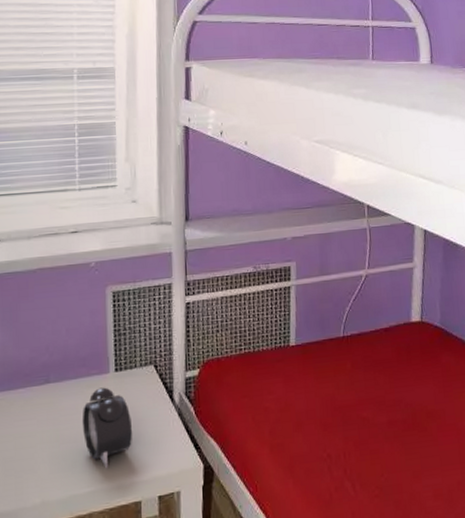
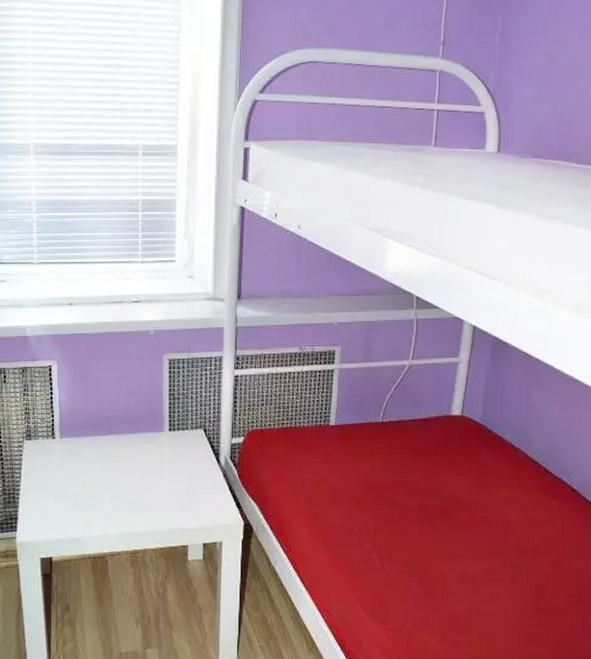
alarm clock: present [82,387,133,469] -> none [139,443,183,514]

